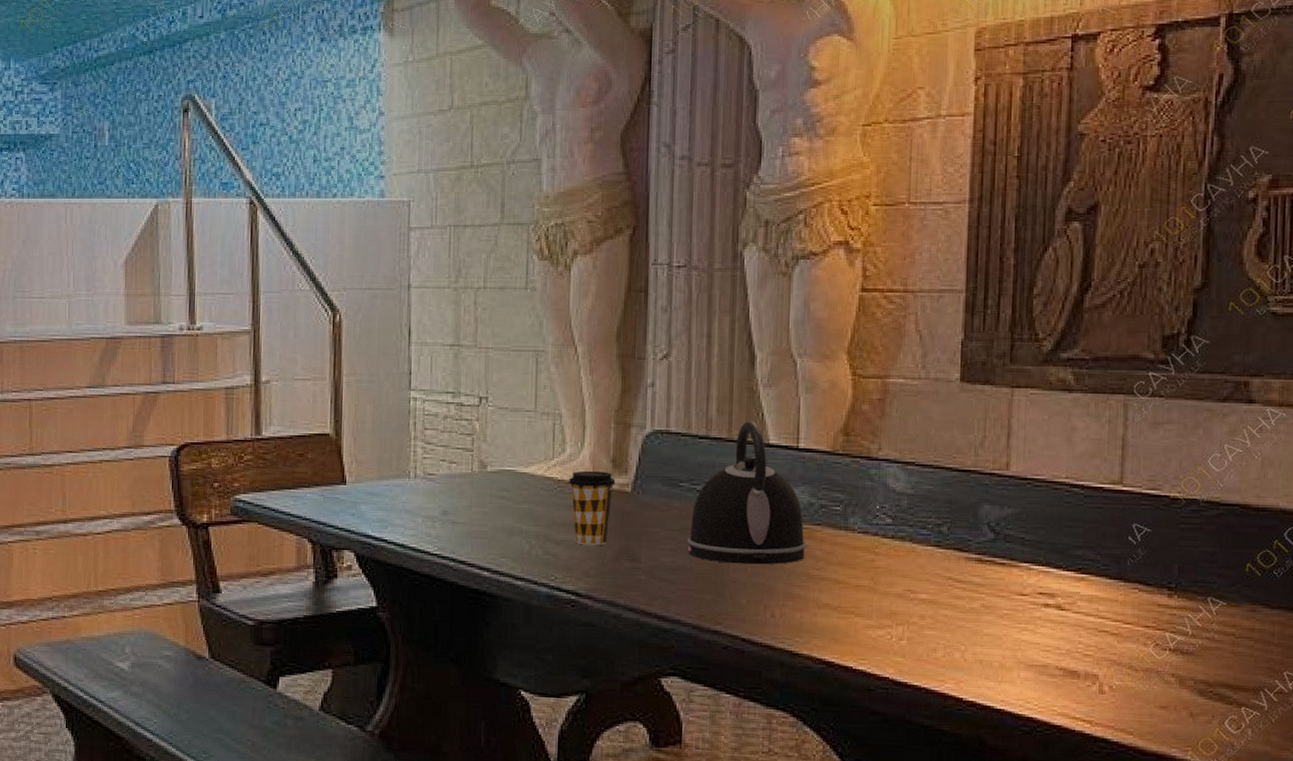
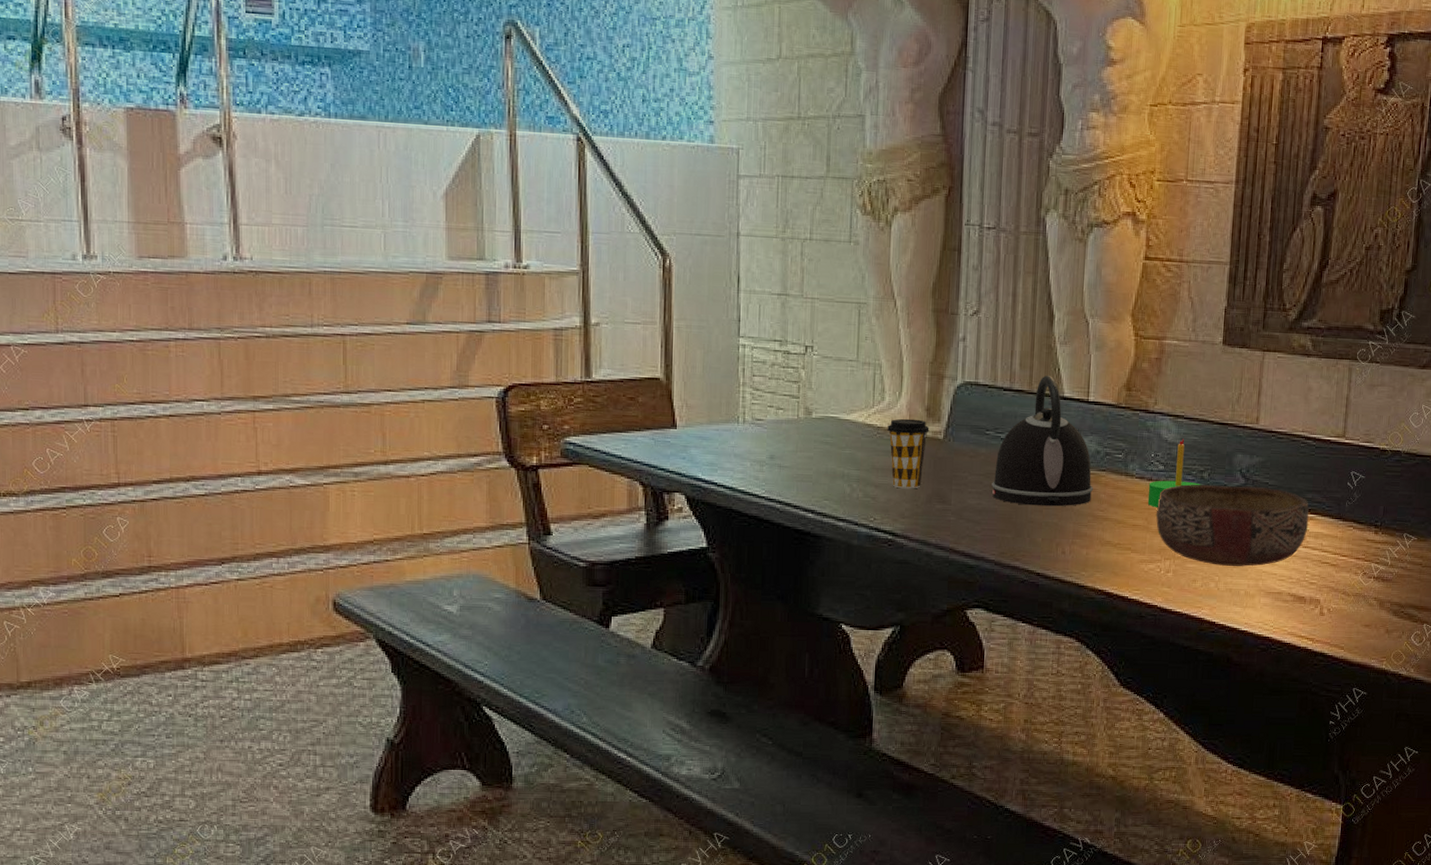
candle: none [873,488,939,566] -> present [1147,438,1201,507]
bowl: none [884,539,1080,634] -> present [1156,484,1309,566]

